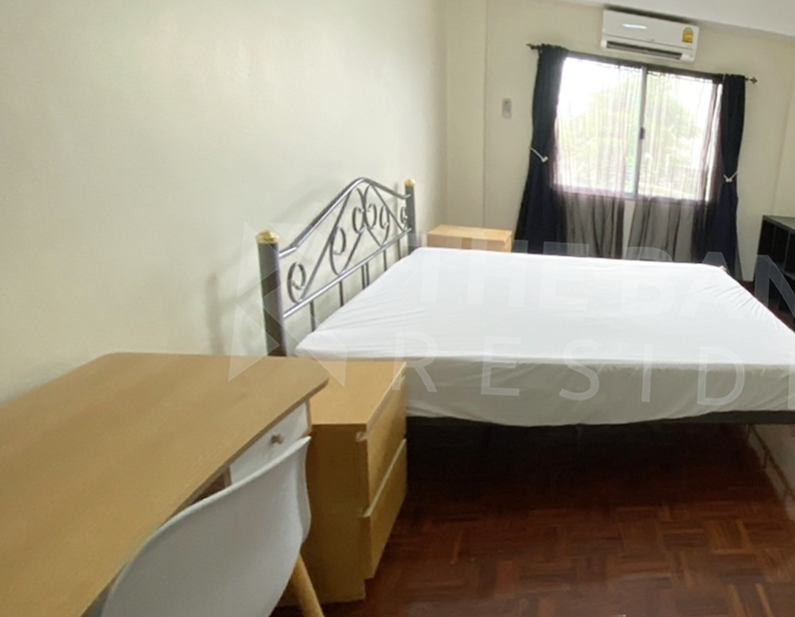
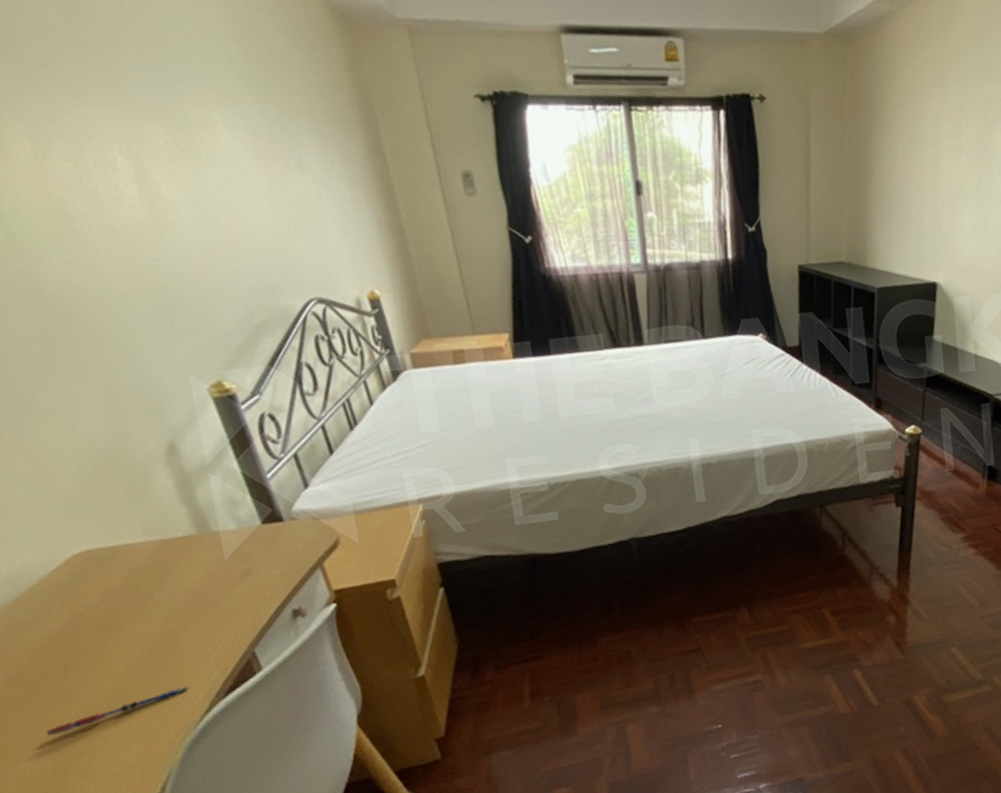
pen: none [29,488,163,513] -> present [46,686,188,737]

